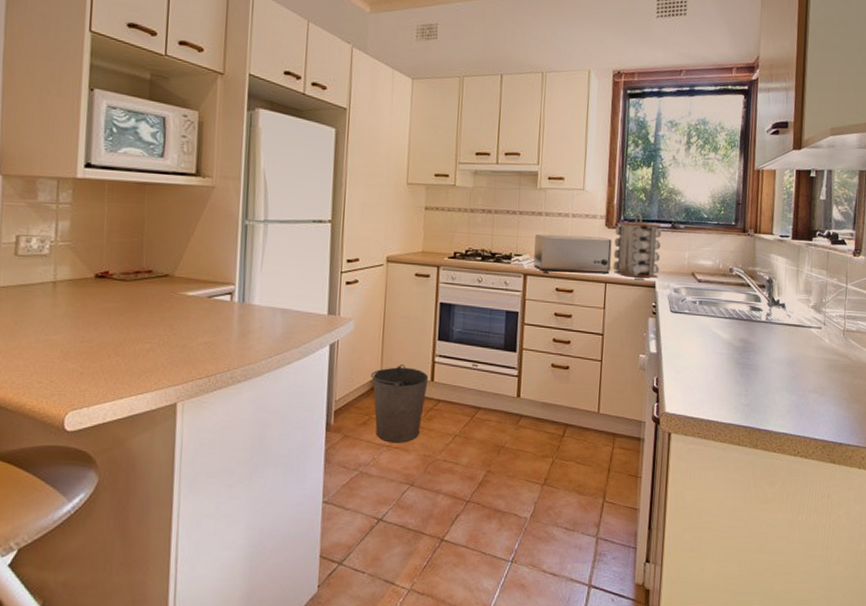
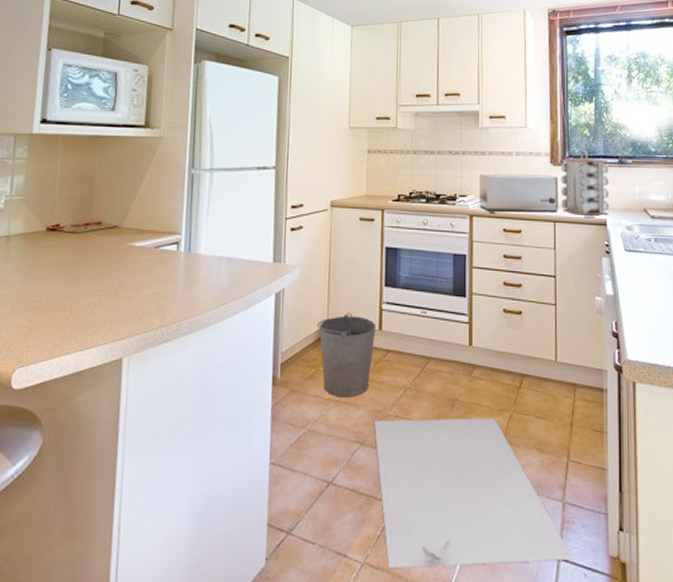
door mat: none [423,463,603,594] -> present [374,418,573,568]

